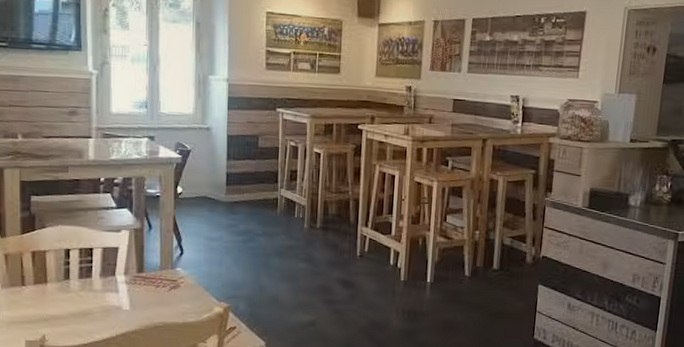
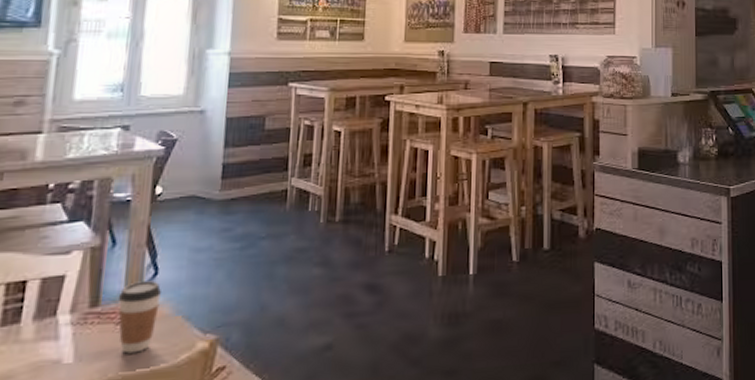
coffee cup: none [156,258,186,309] -> present [117,281,161,354]

